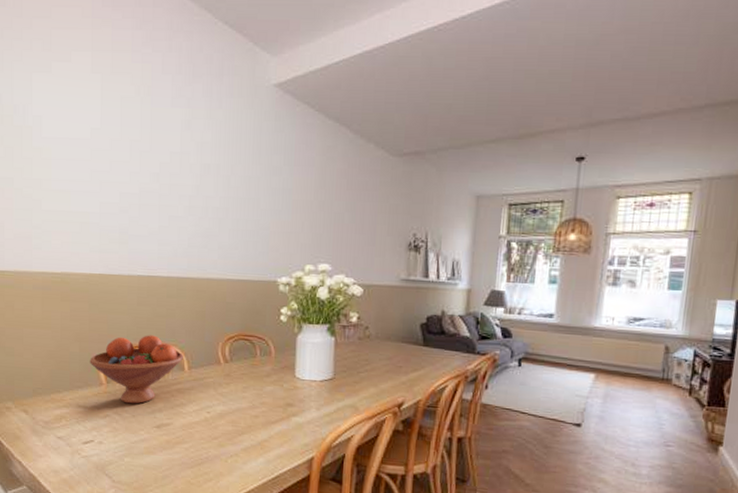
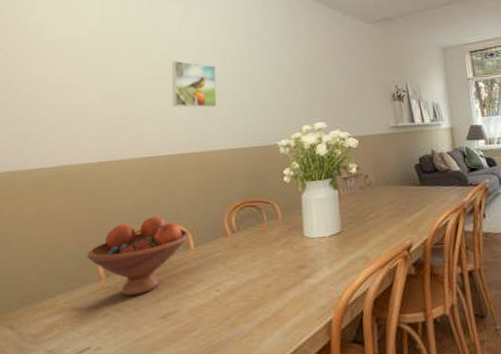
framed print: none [172,176,219,233] -> present [172,60,217,108]

